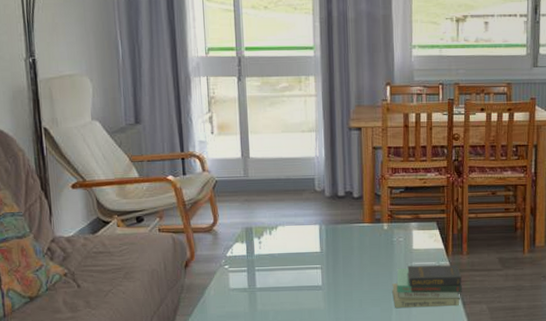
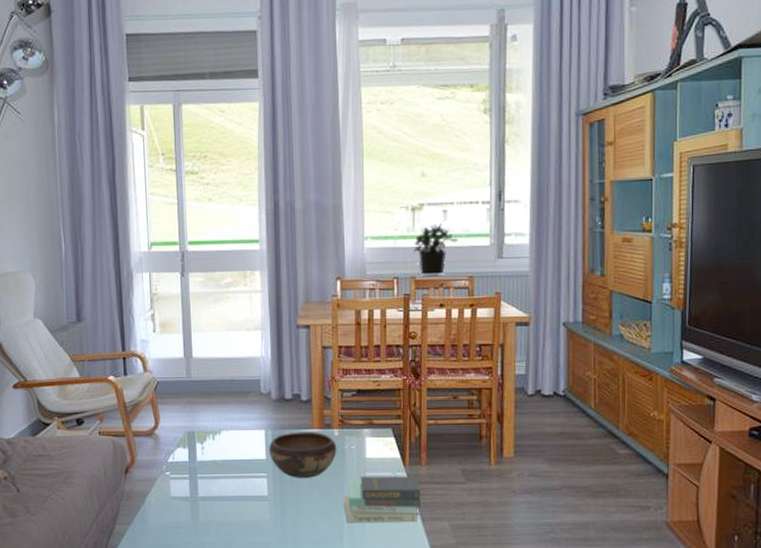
decorative bowl: none [322,226,386,269] -> present [268,431,337,478]
potted plant: none [457,34,498,82] -> present [413,223,458,275]

